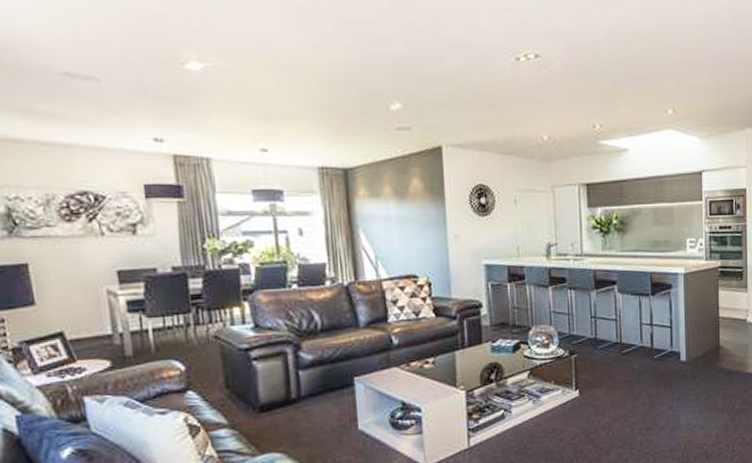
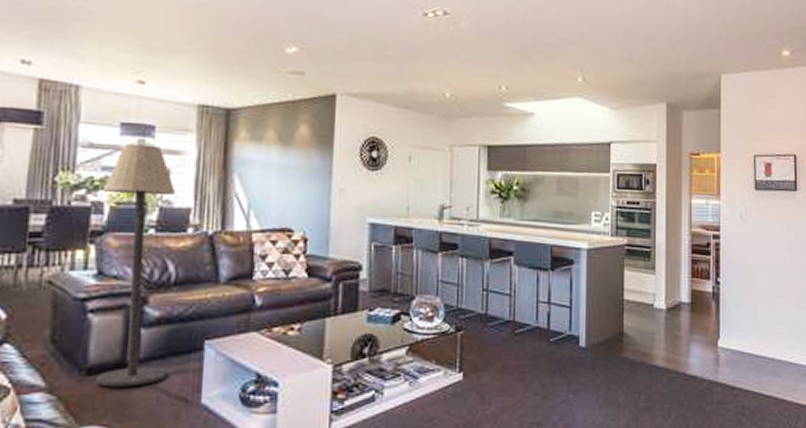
floor lamp: none [247,208,327,421] -> present [96,143,176,387]

